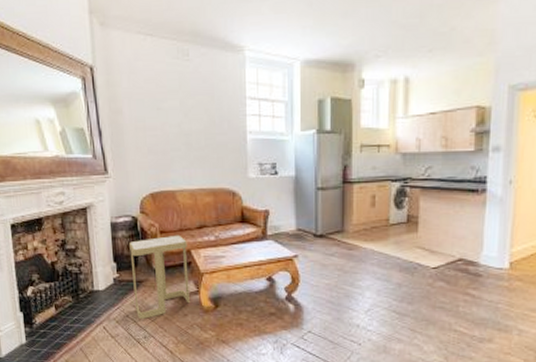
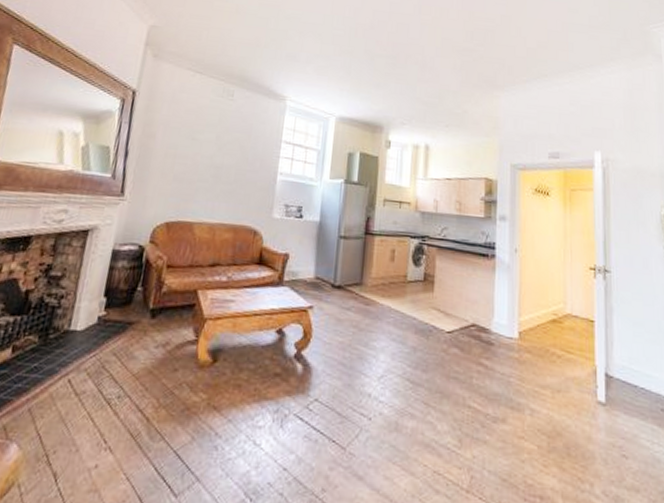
side table: present [129,235,190,319] -> none [116,270,195,372]

